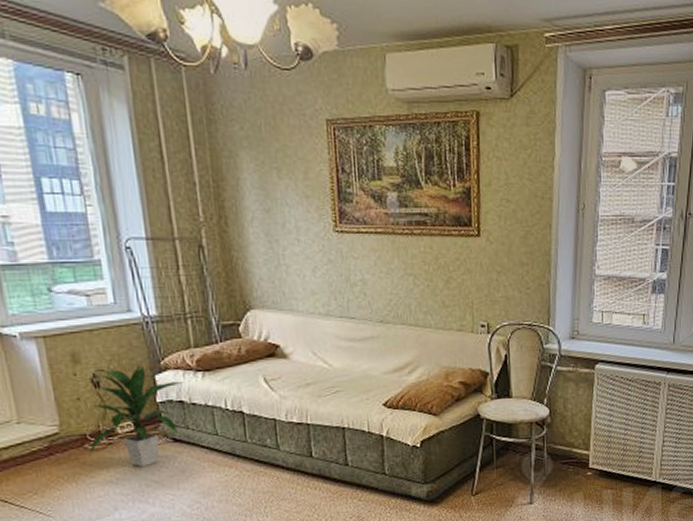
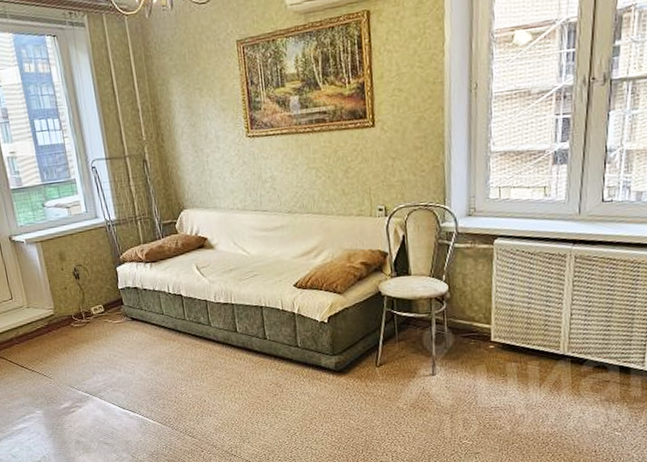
indoor plant: present [88,363,184,468] -> none [73,258,137,341]

